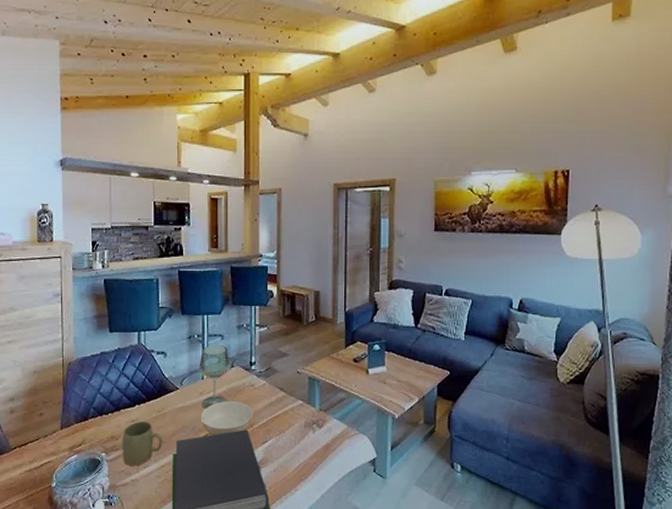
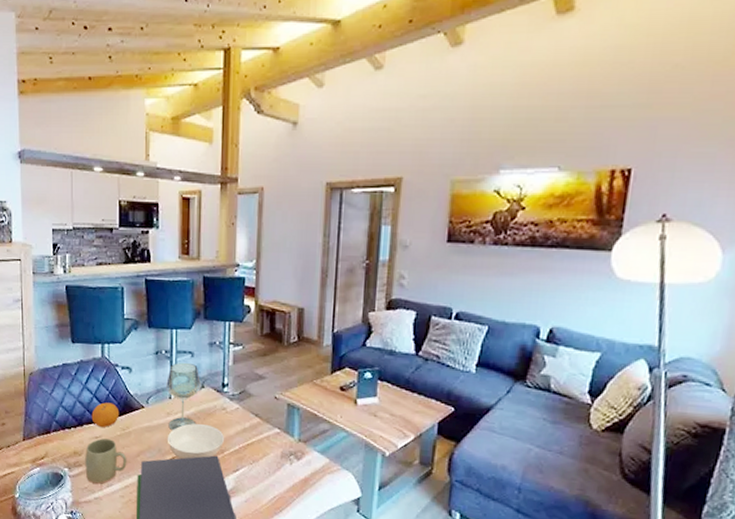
fruit: none [128,387,155,411] -> present [91,402,120,428]

